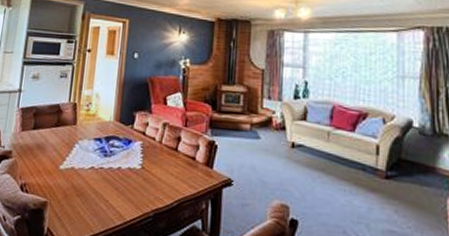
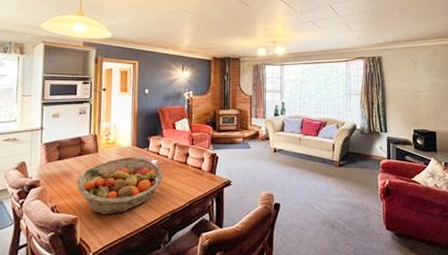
fruit basket: none [50,133,149,204] -> present [77,157,164,215]

